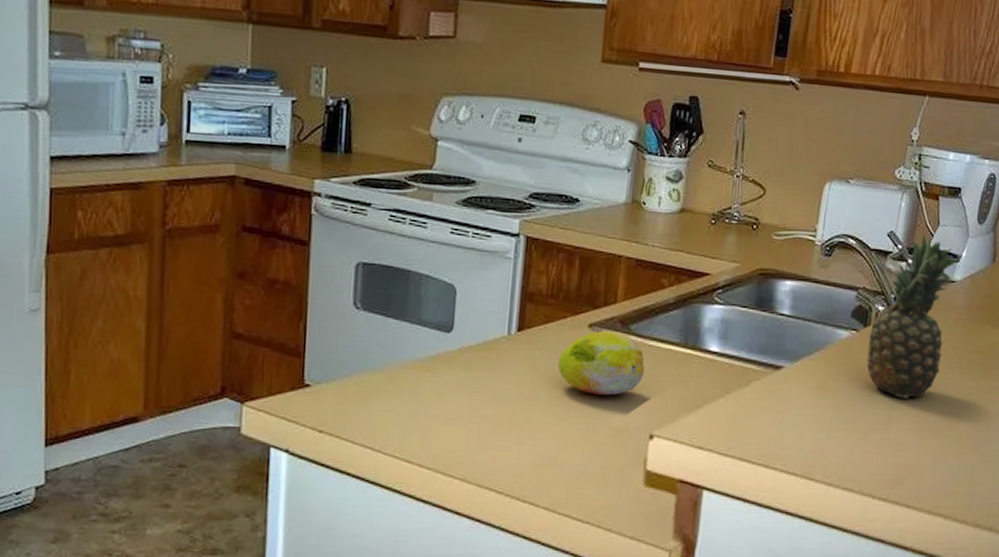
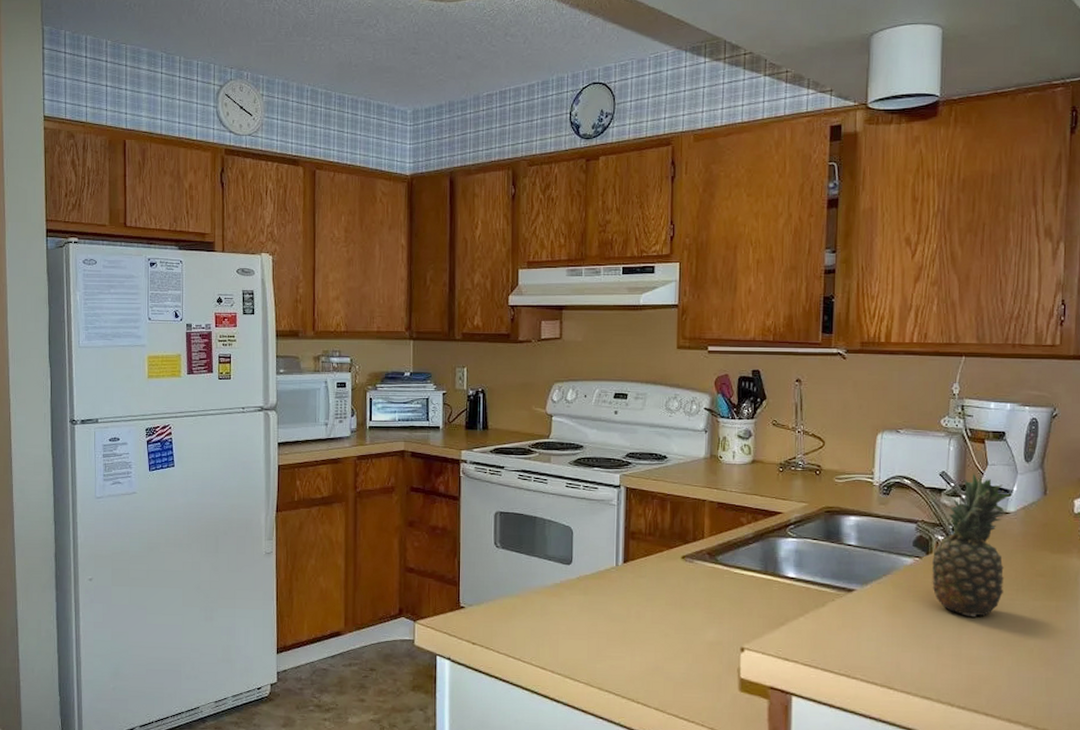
fruit: present [557,331,645,396] -> none [658,561,732,615]

